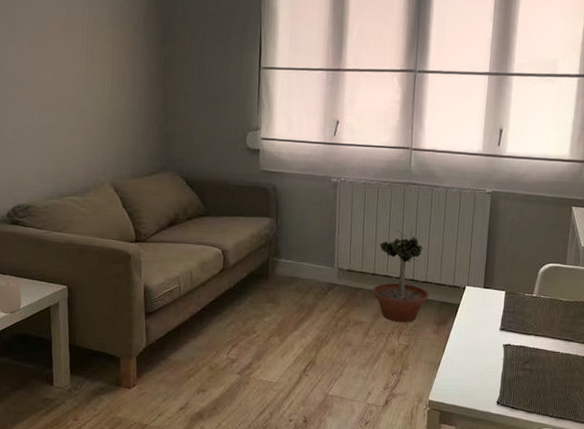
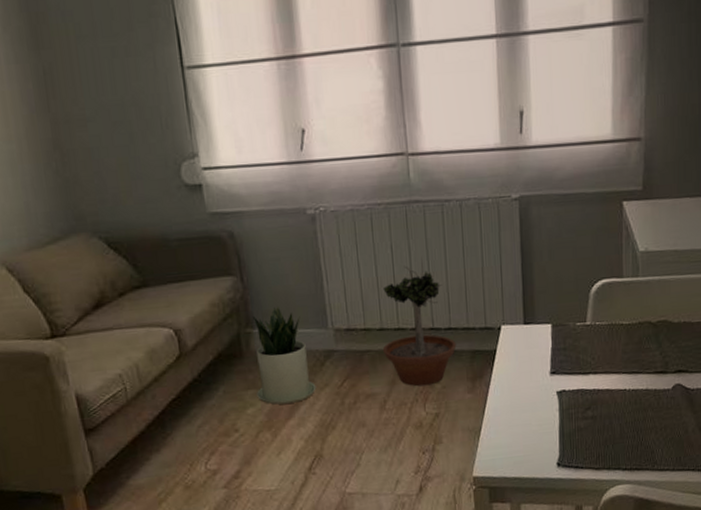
planter: none [274,245,319,319] -> present [252,307,317,405]

